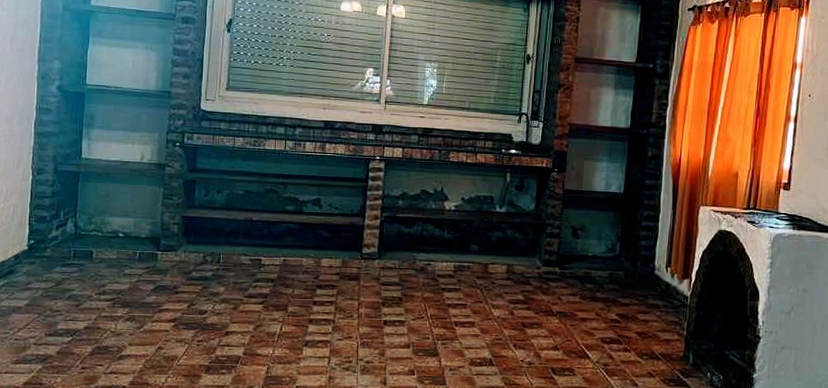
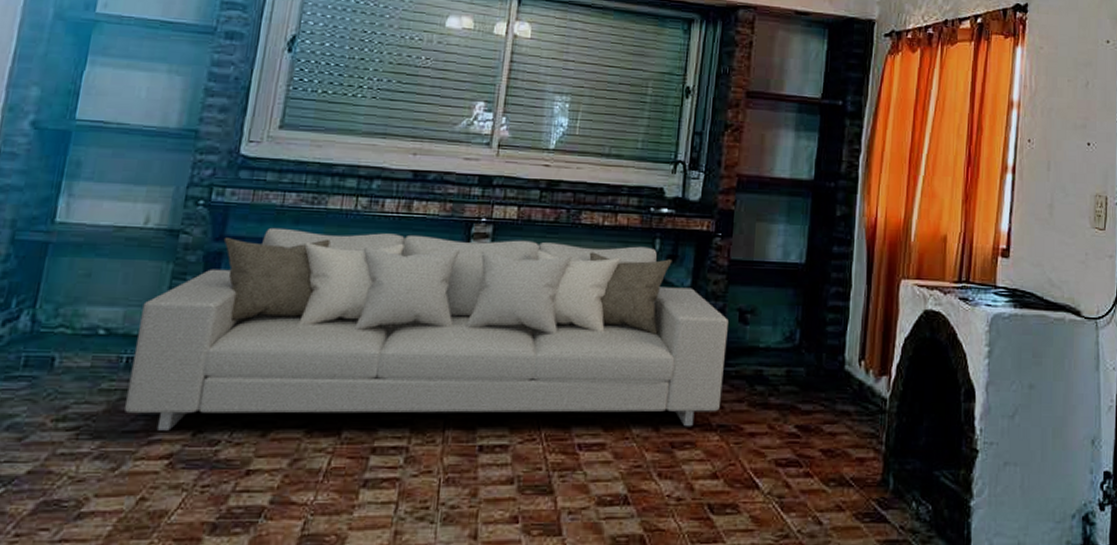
sofa: none [142,163,564,312] -> present [125,227,729,431]

